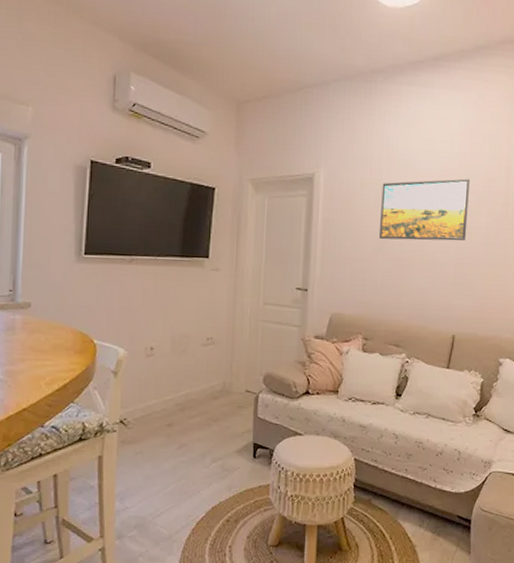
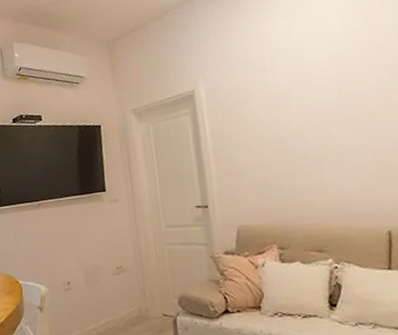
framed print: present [380,178,469,241] -> none [269,55,383,140]

